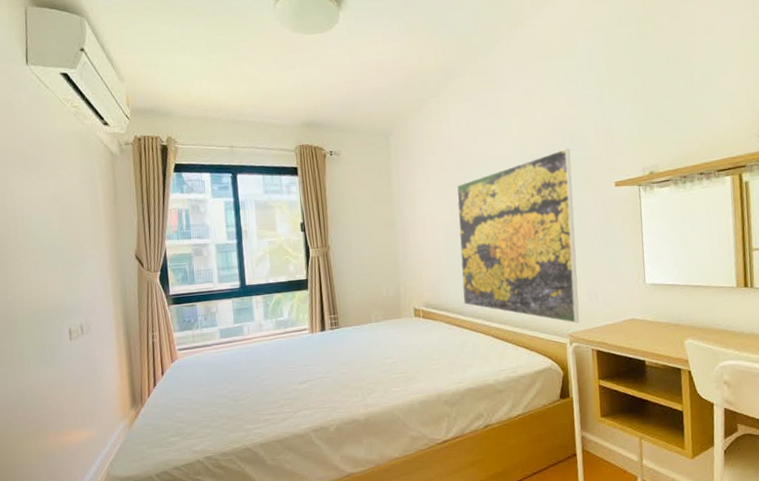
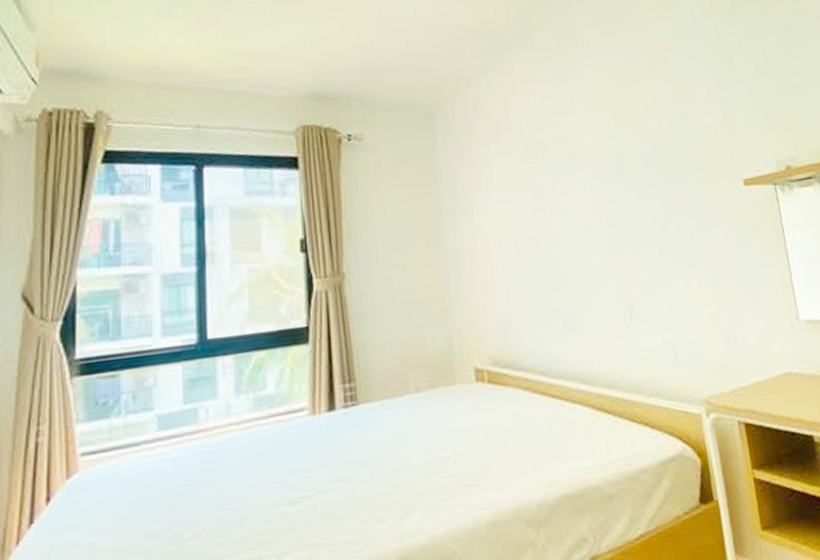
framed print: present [457,148,580,324] -> none [531,134,717,383]

